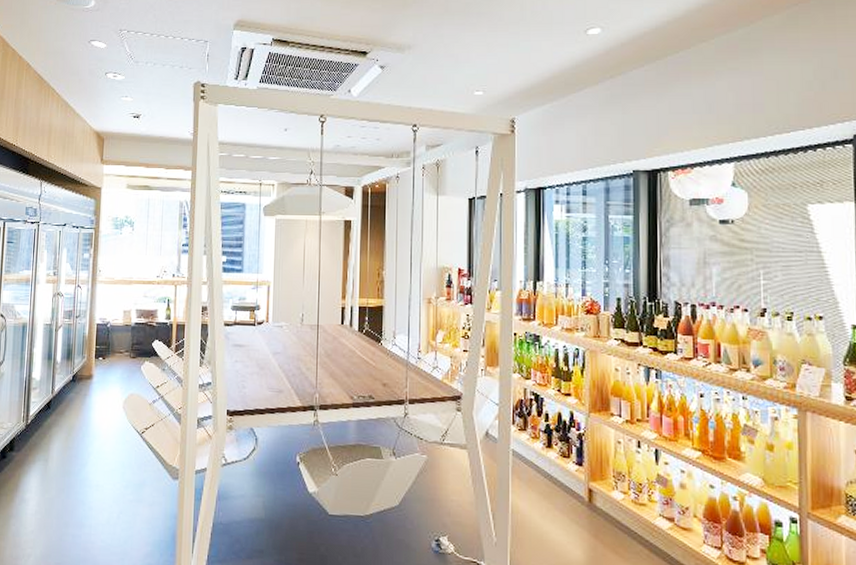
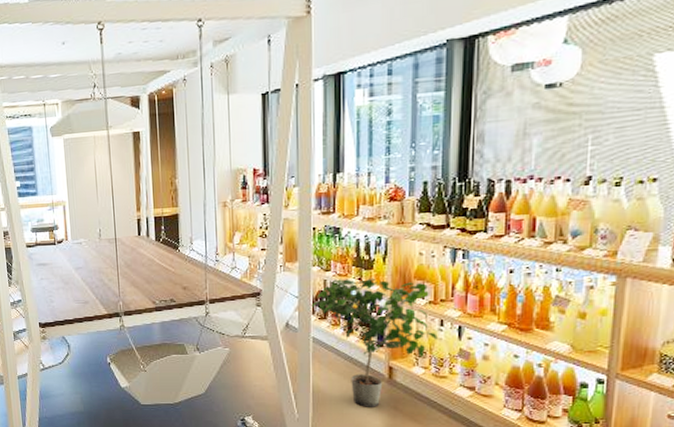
potted plant: none [511,389,636,535] -> present [311,278,438,407]

